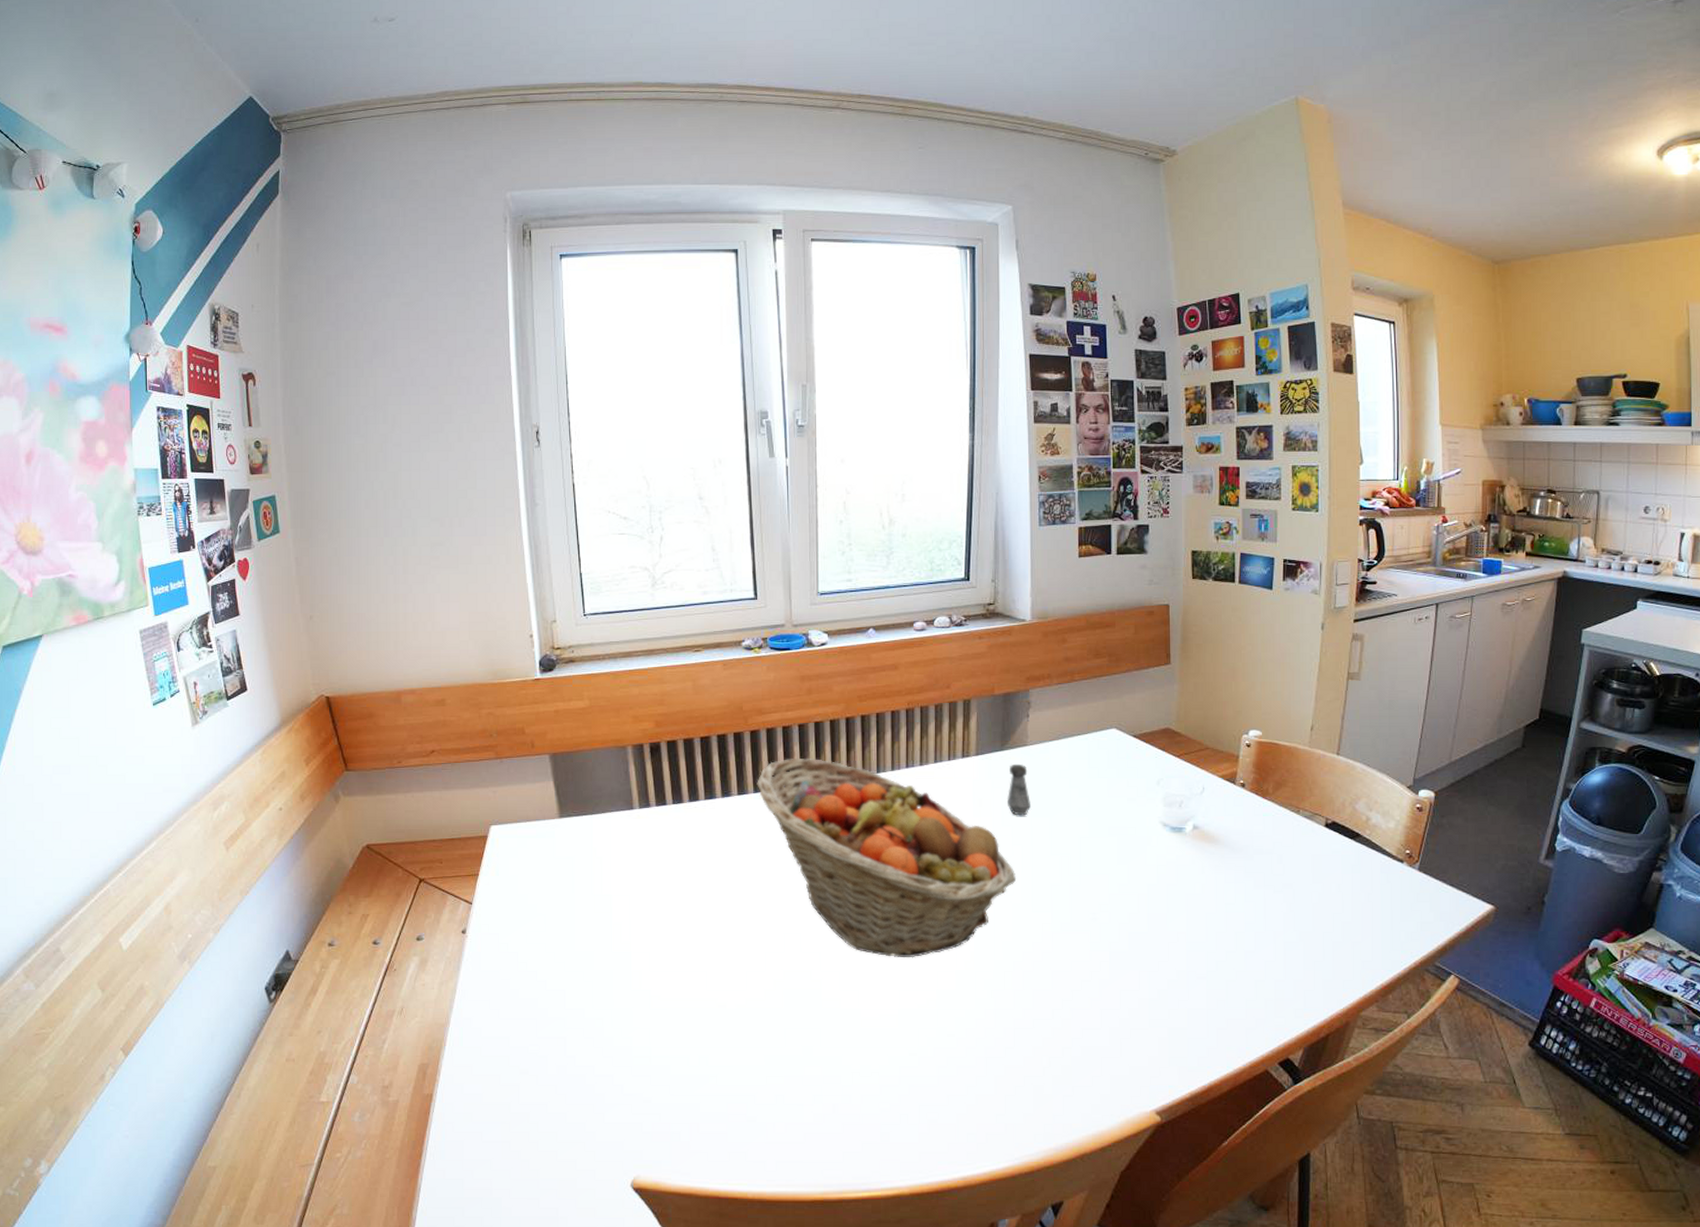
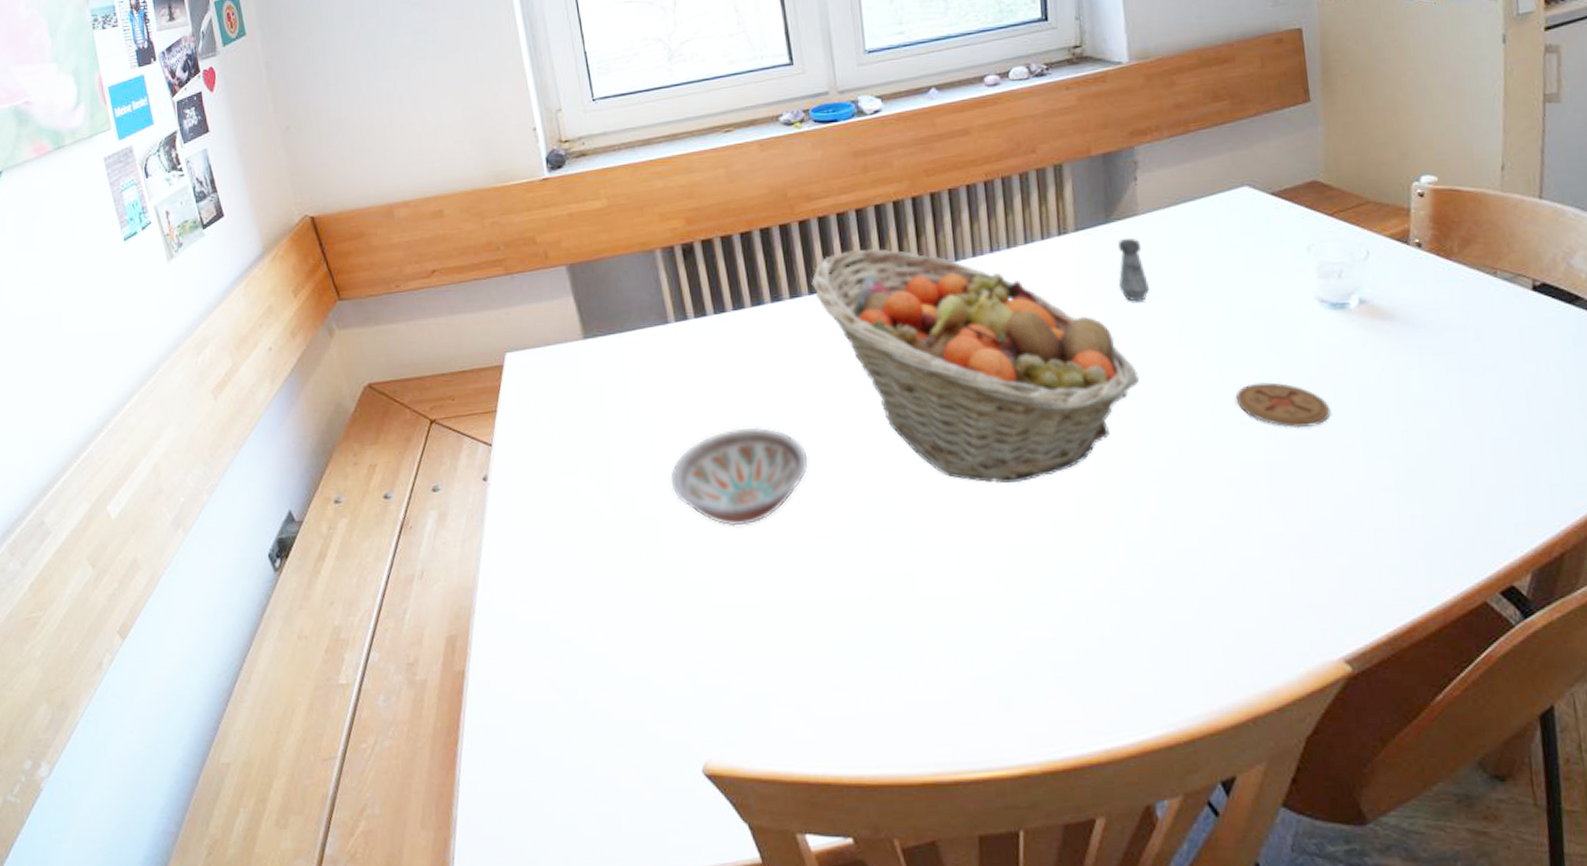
bowl: none [623,900,742,982] -> present [669,426,809,527]
coaster: none [1090,887,1163,926] -> present [1236,382,1331,429]

